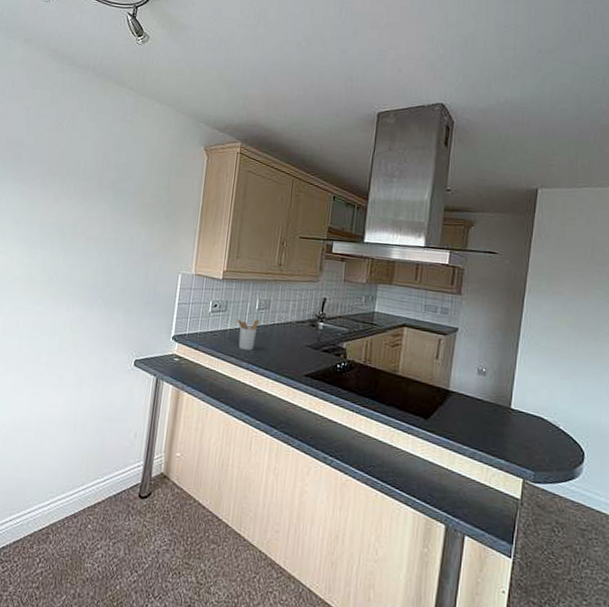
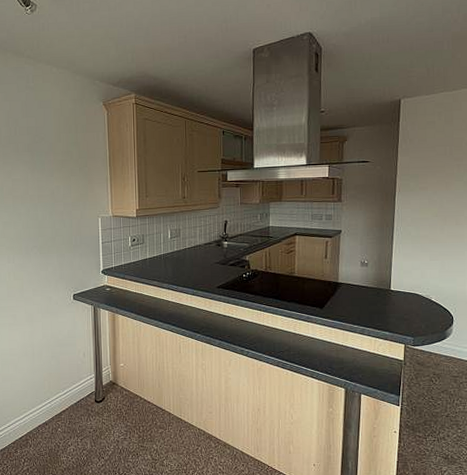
utensil holder: present [237,319,260,351] -> none [154,246,173,273]

